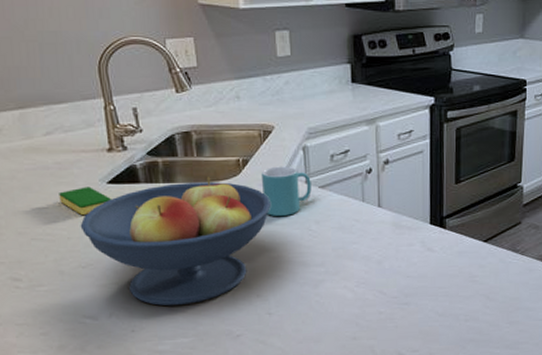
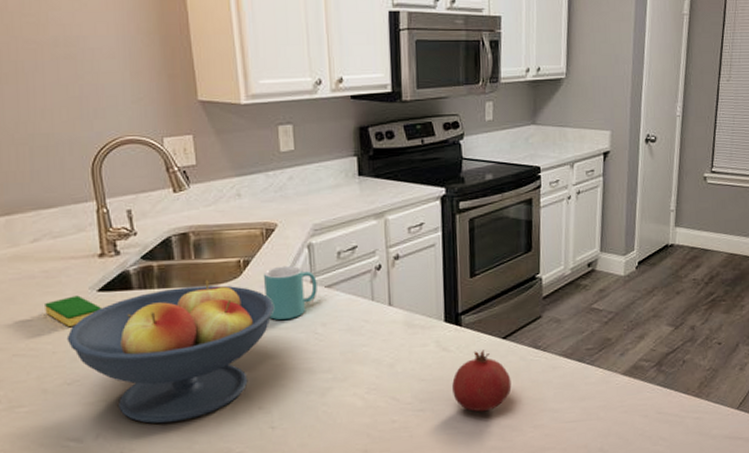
fruit: none [435,251,490,308] -> present [452,350,512,412]

